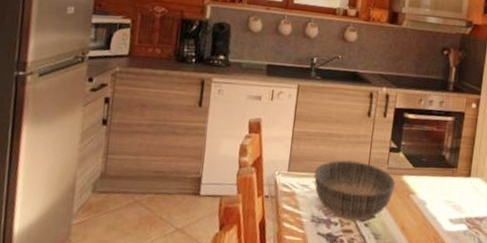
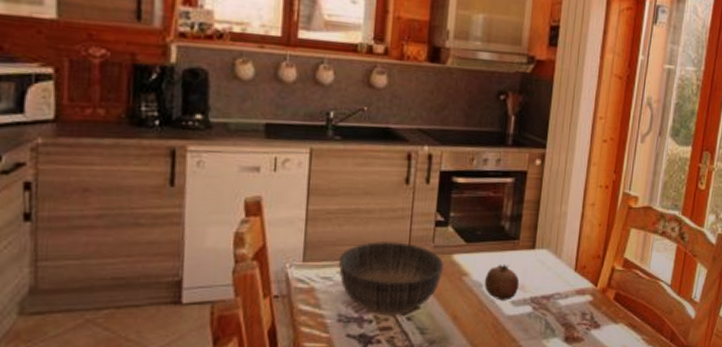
fruit: none [427,187,457,219] -> present [484,264,520,301]

